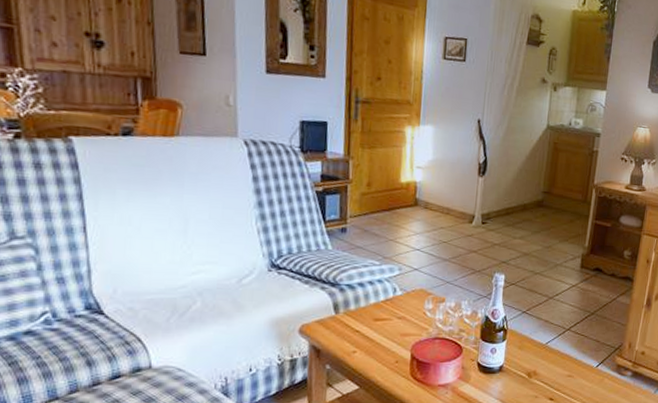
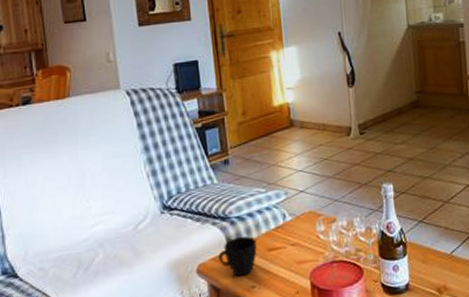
cup: none [323,303,364,341] -> present [218,236,257,276]

